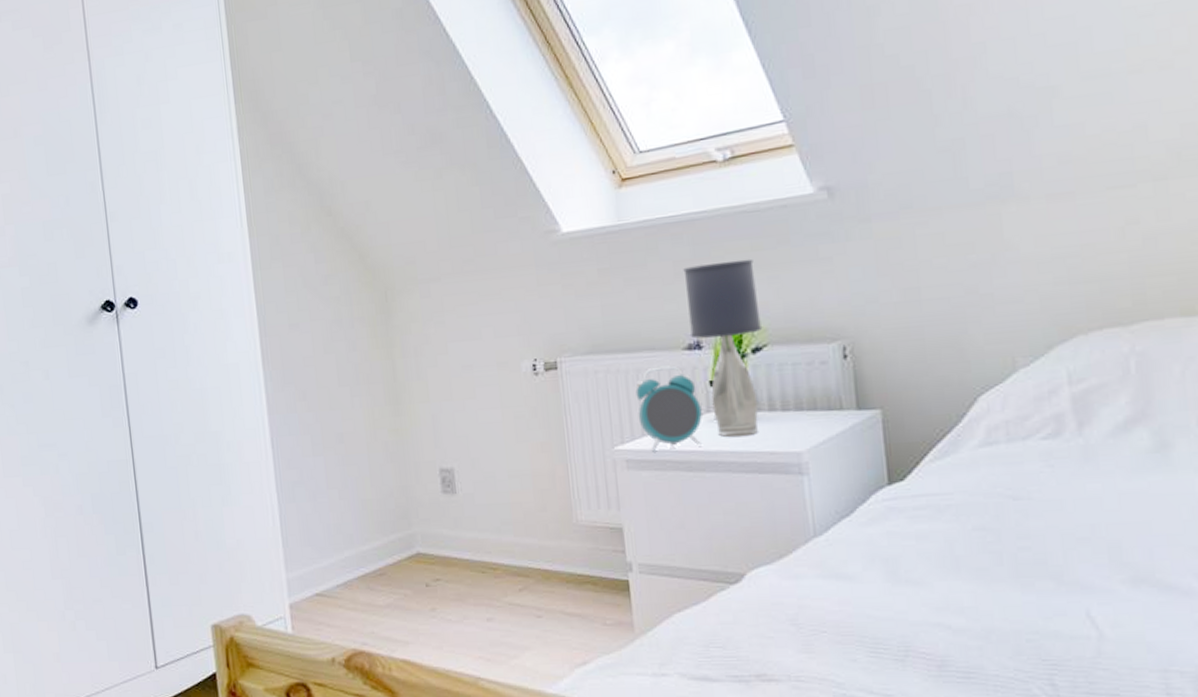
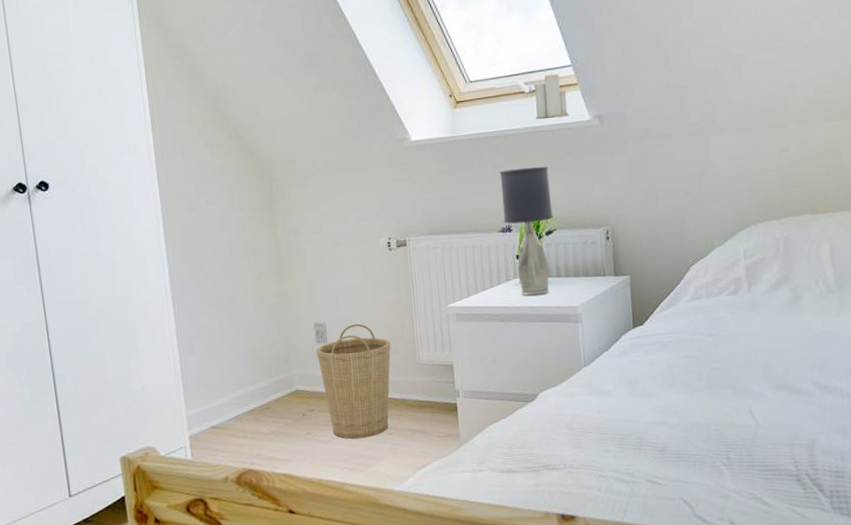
basket: none [441,469,539,620] -> present [316,323,391,439]
alarm clock: present [635,365,702,452] -> none [464,243,511,308]
candle: none [731,131,782,197] -> present [535,72,569,120]

